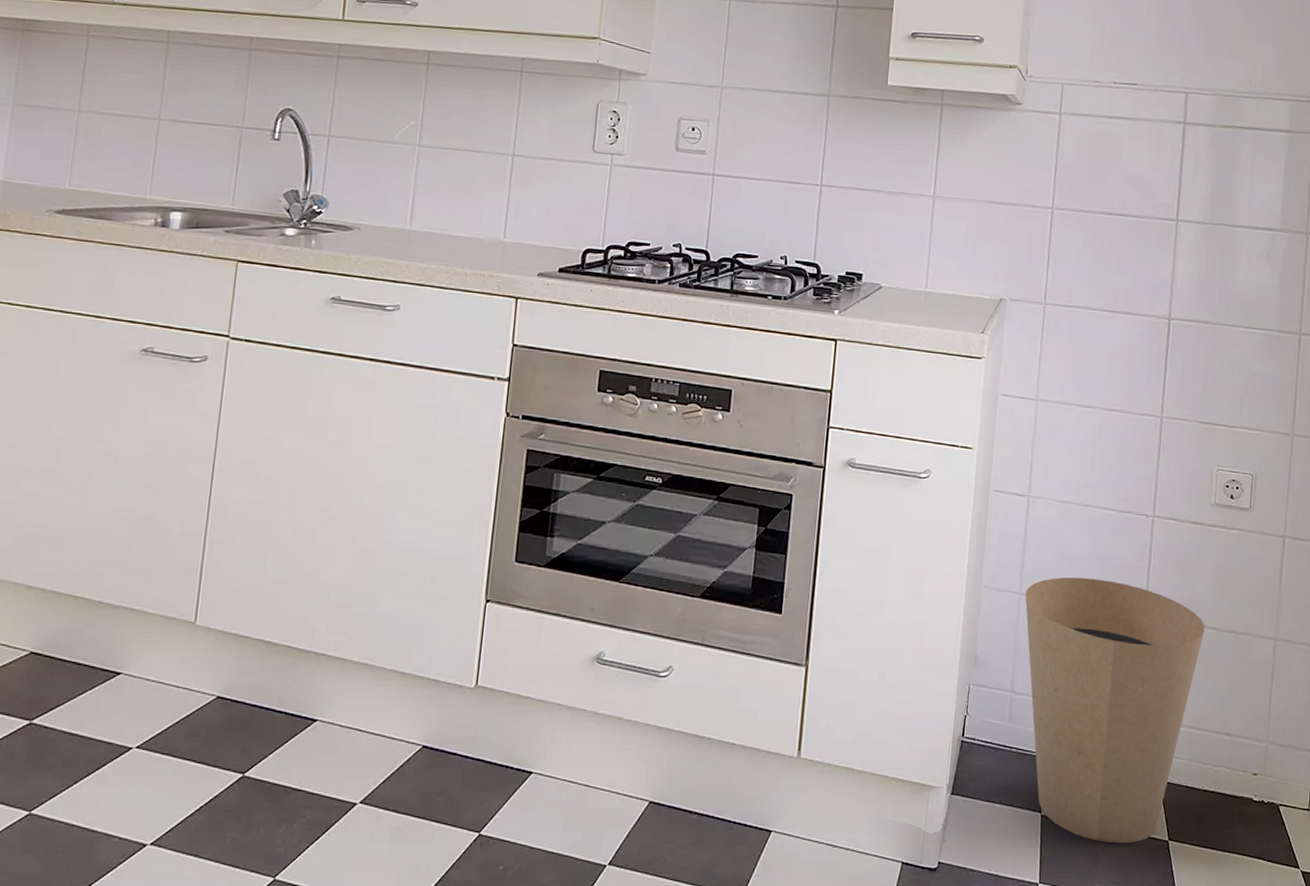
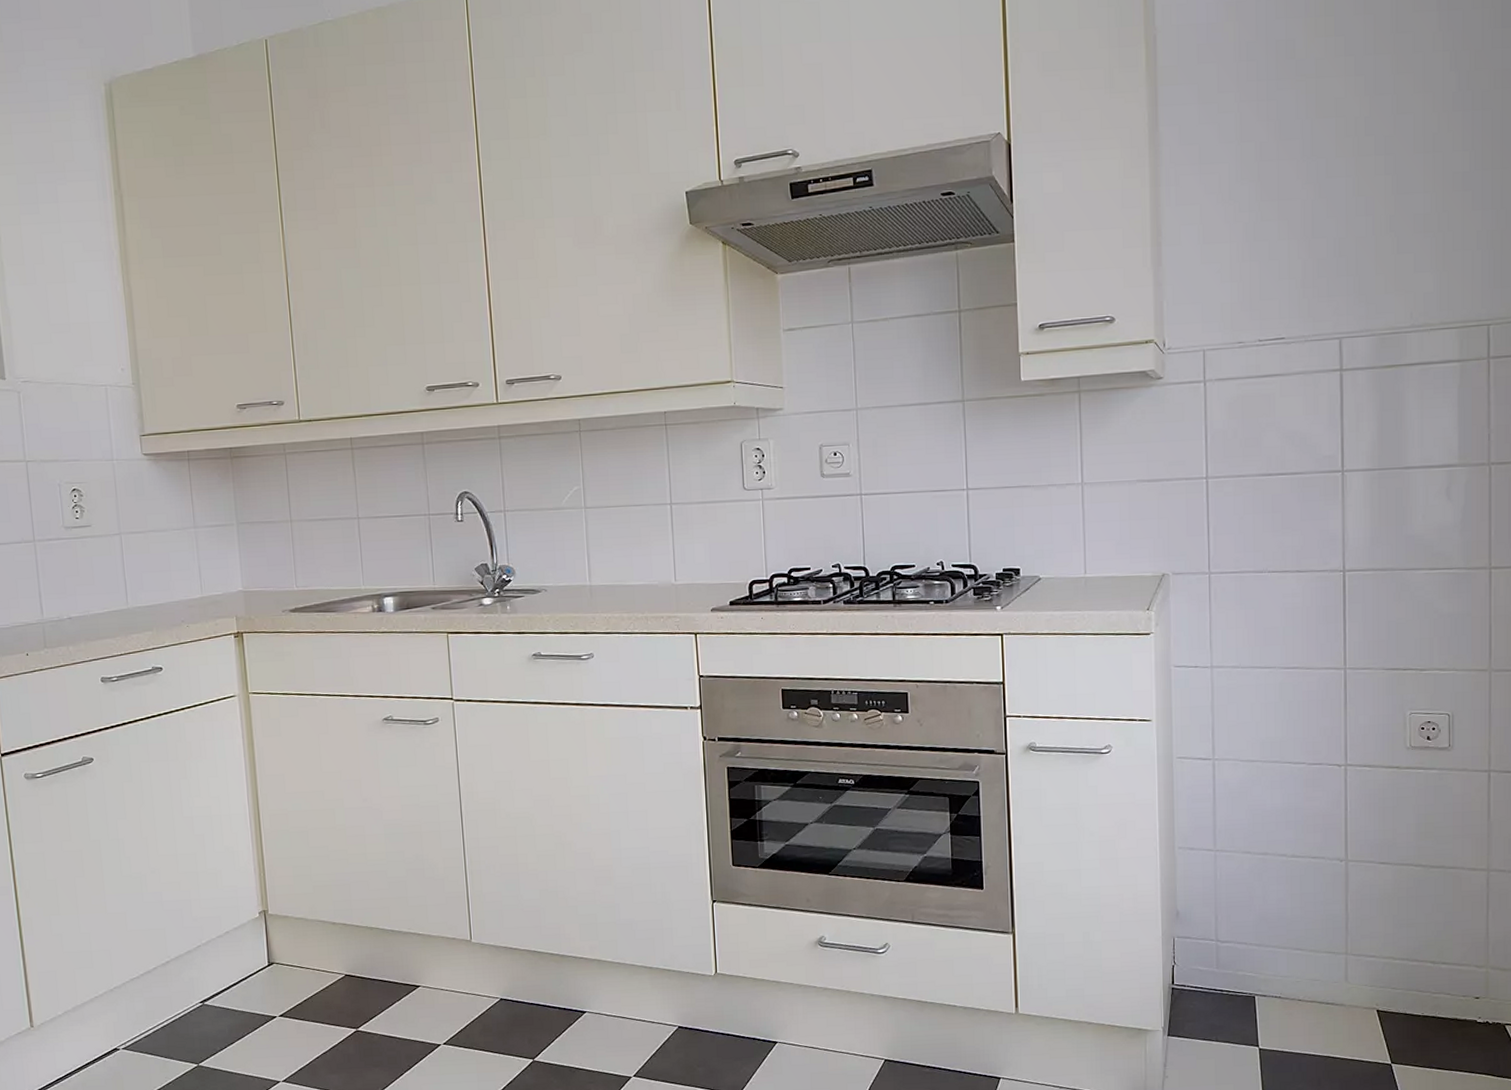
trash can: present [1025,577,1205,844] -> none [1220,829,1411,1070]

